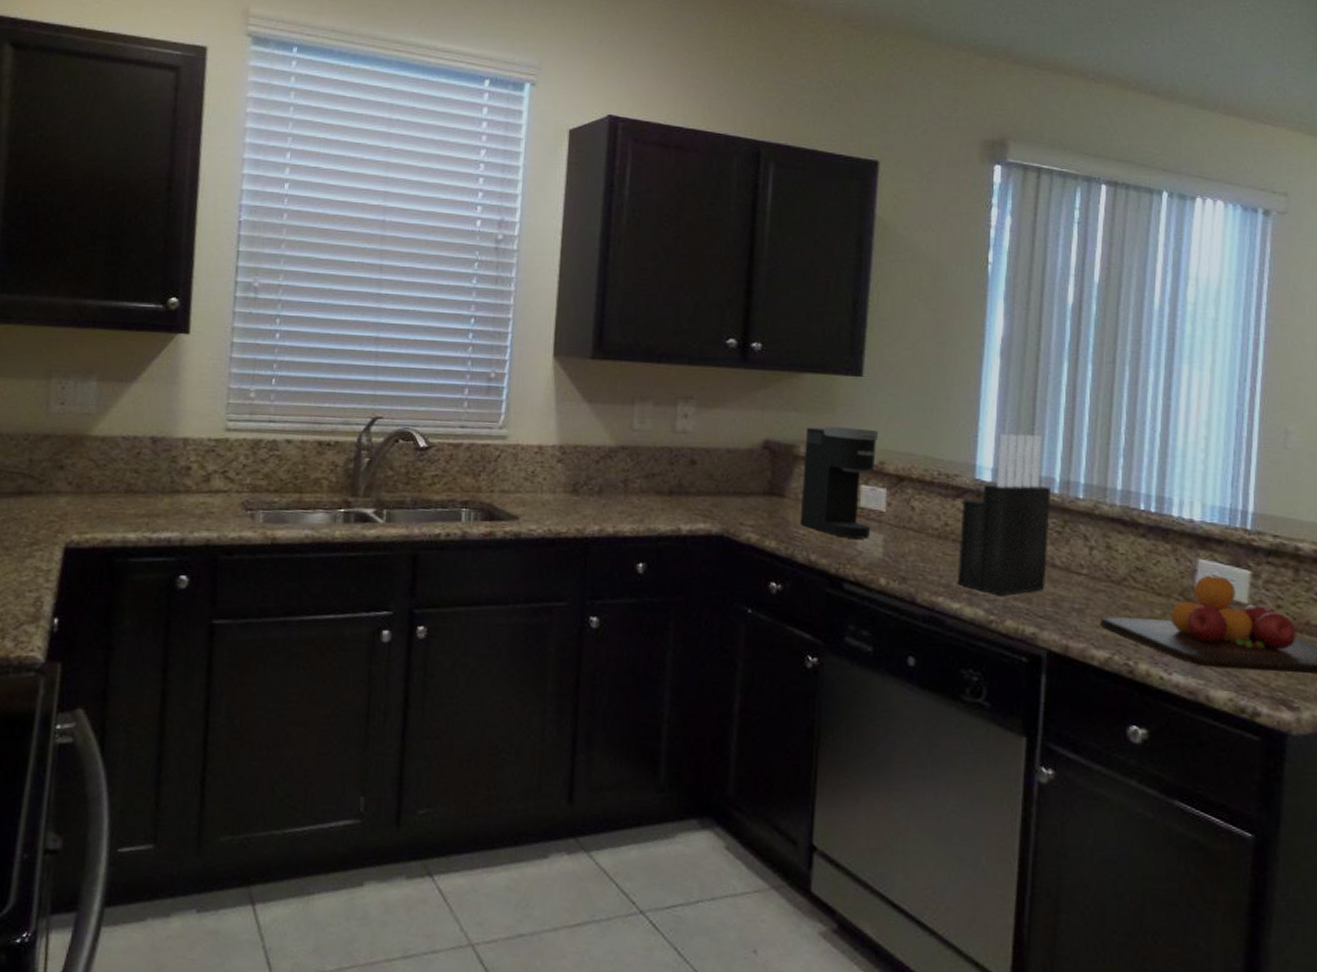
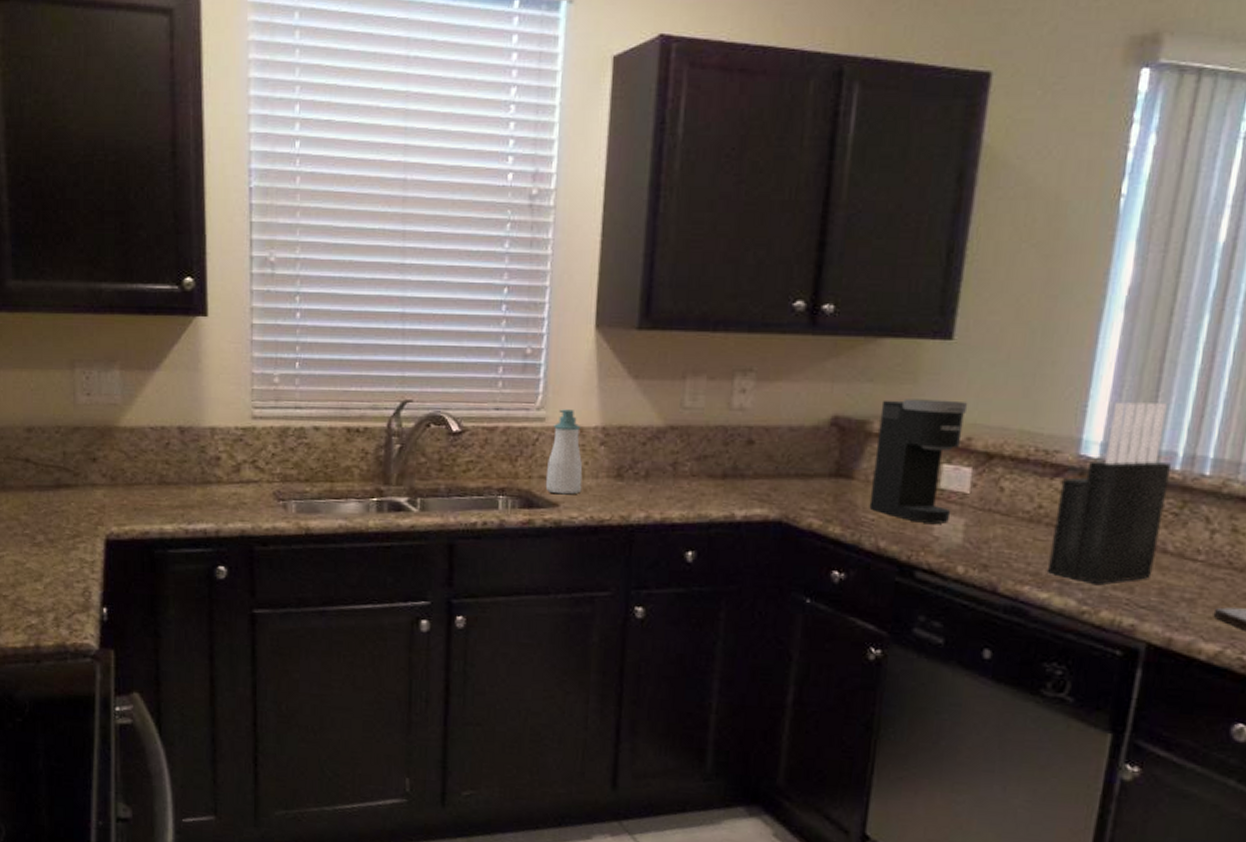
soap bottle: none [506,428,541,508] -> present [545,409,583,495]

